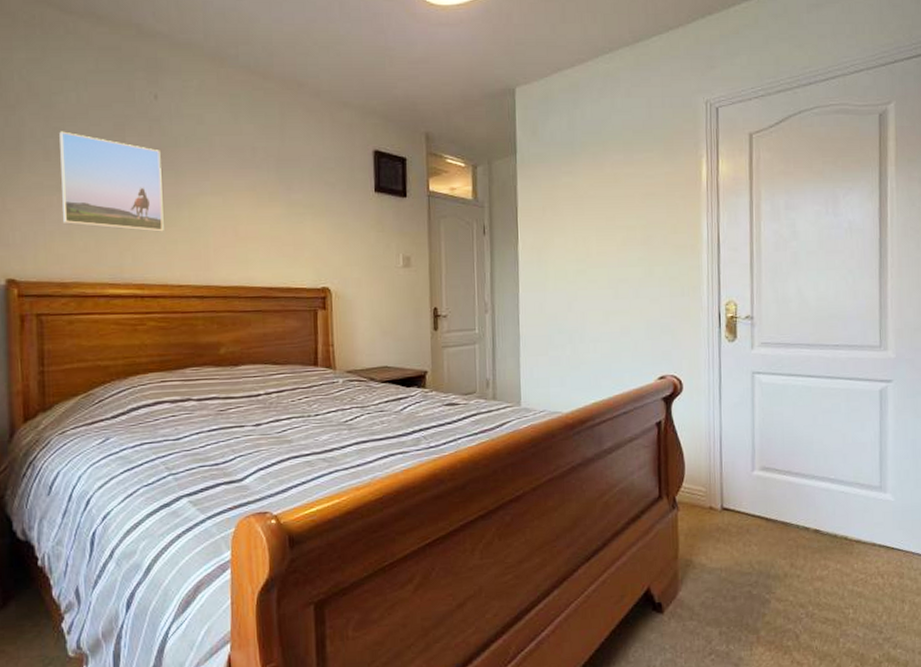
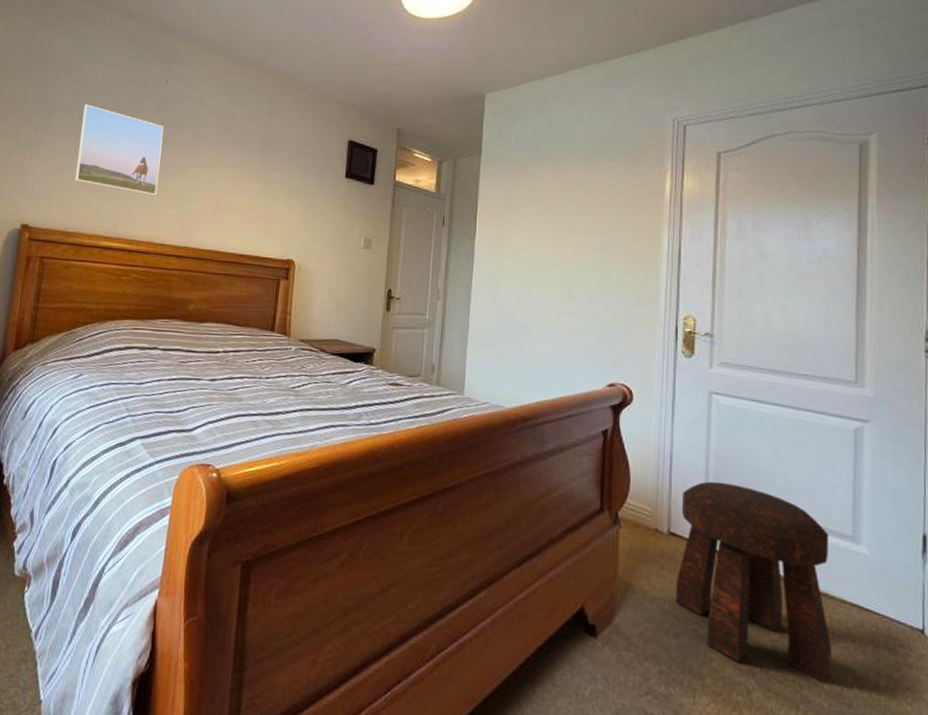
stool: none [731,455,865,617] -> present [676,481,832,682]

